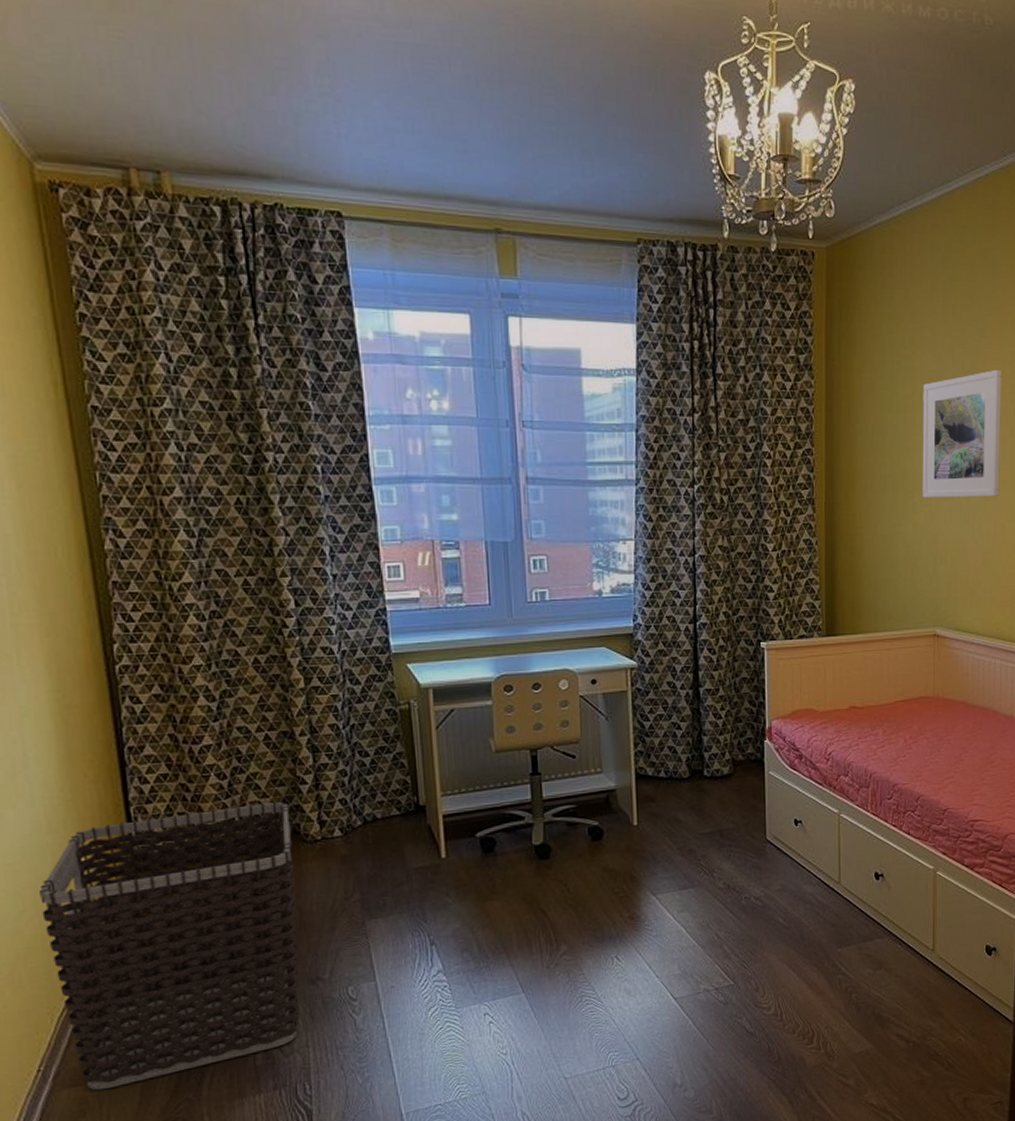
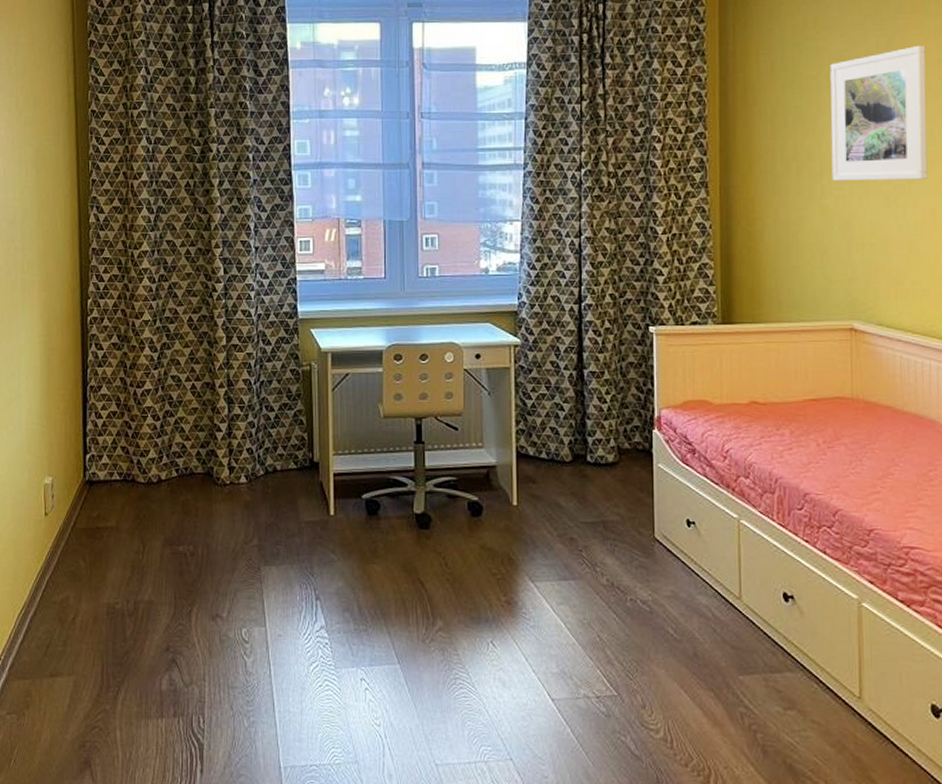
clothes hamper: present [39,801,300,1091] -> none [16,444,207,687]

